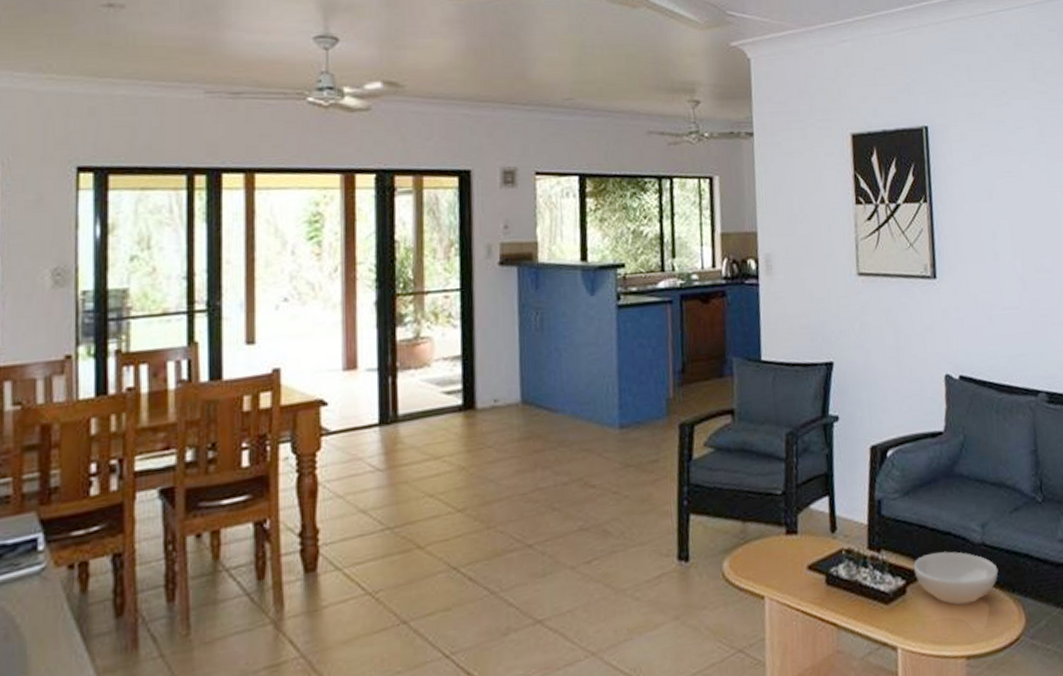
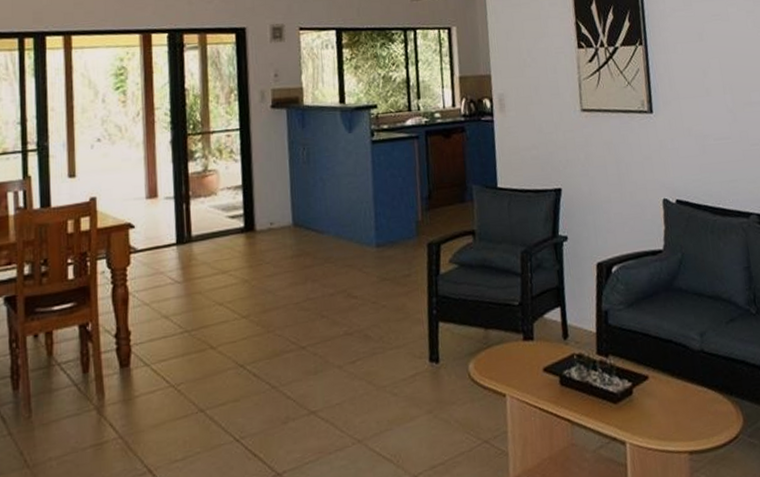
bowl: present [913,551,999,605] -> none [638,357,717,406]

